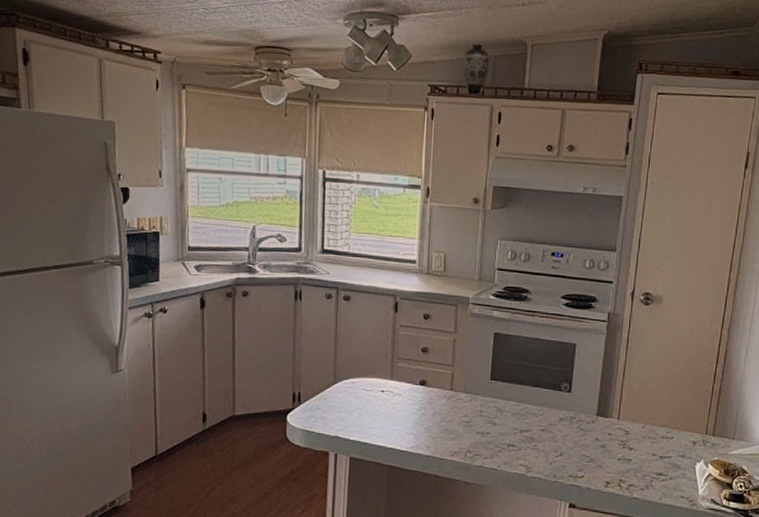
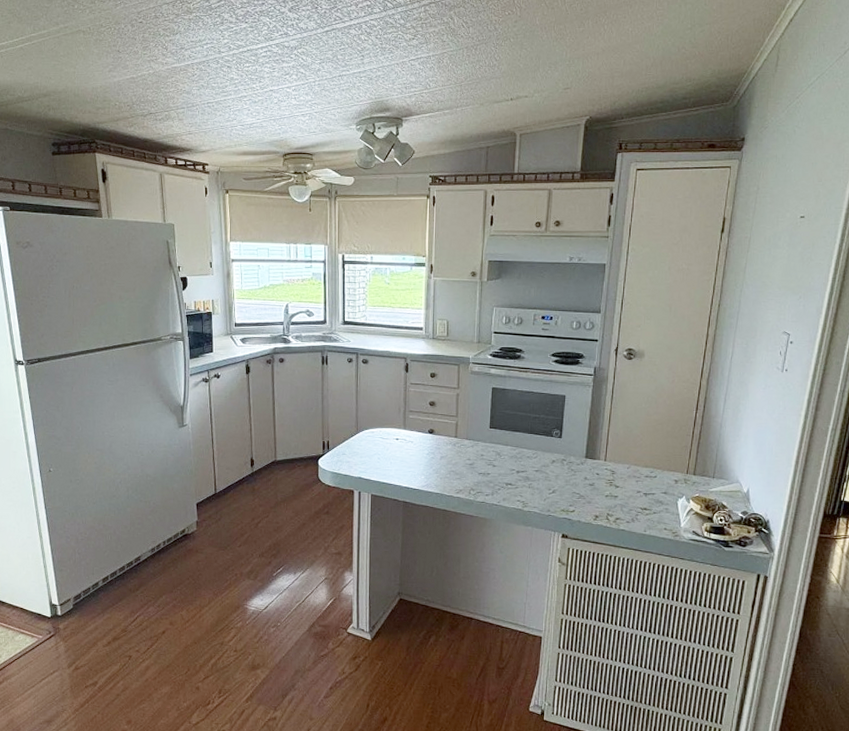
decorative vase: present [462,43,490,96] -> none [459,137,483,182]

